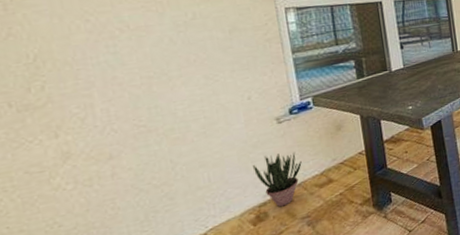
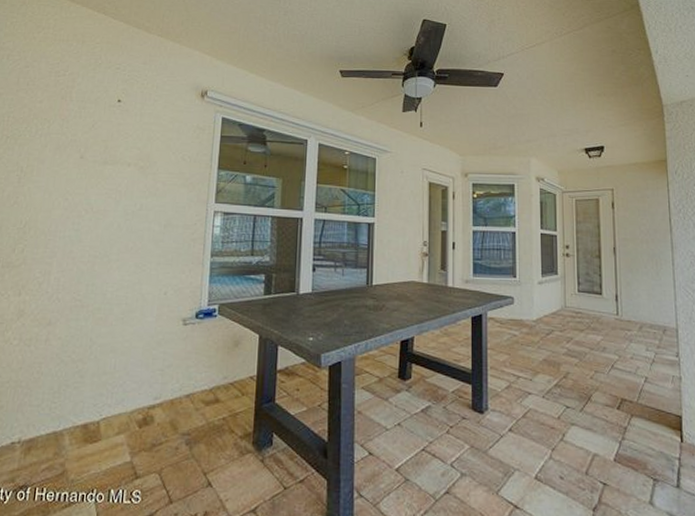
potted plant: present [253,151,302,208] -> none [152,355,195,415]

